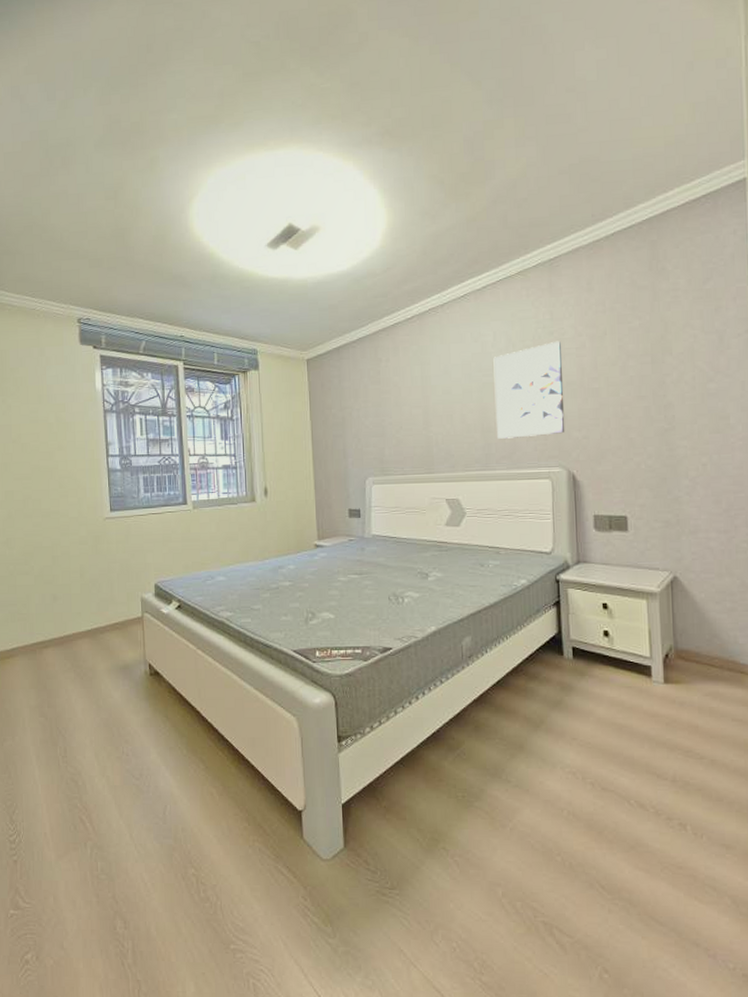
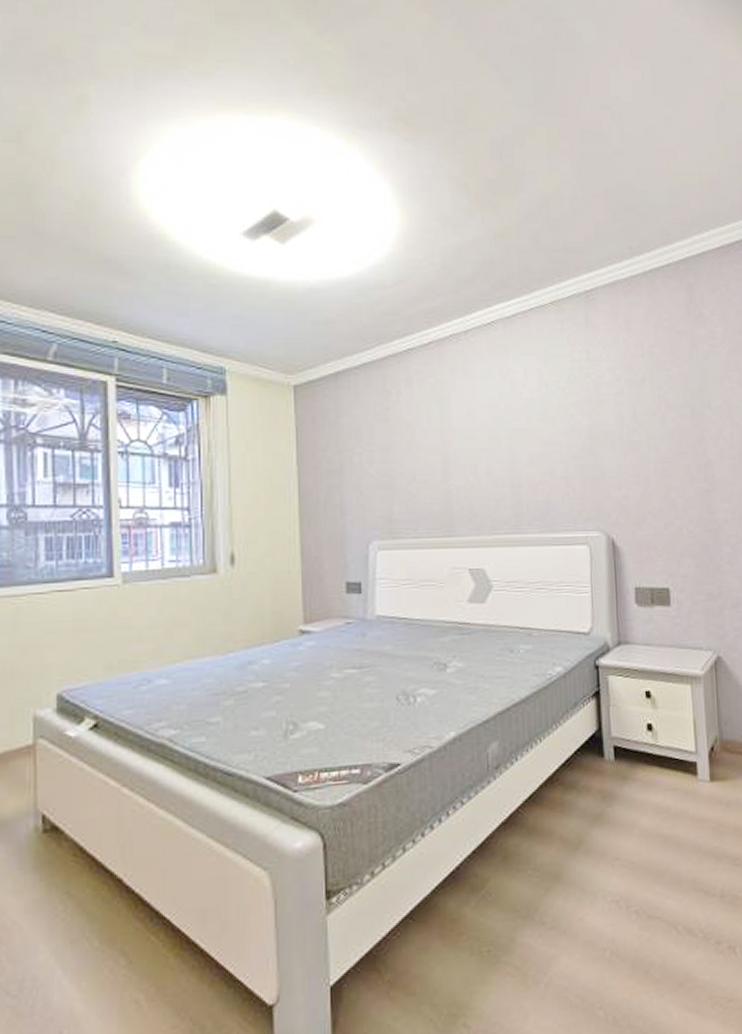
wall art: present [493,341,565,439] -> none [524,384,604,496]

